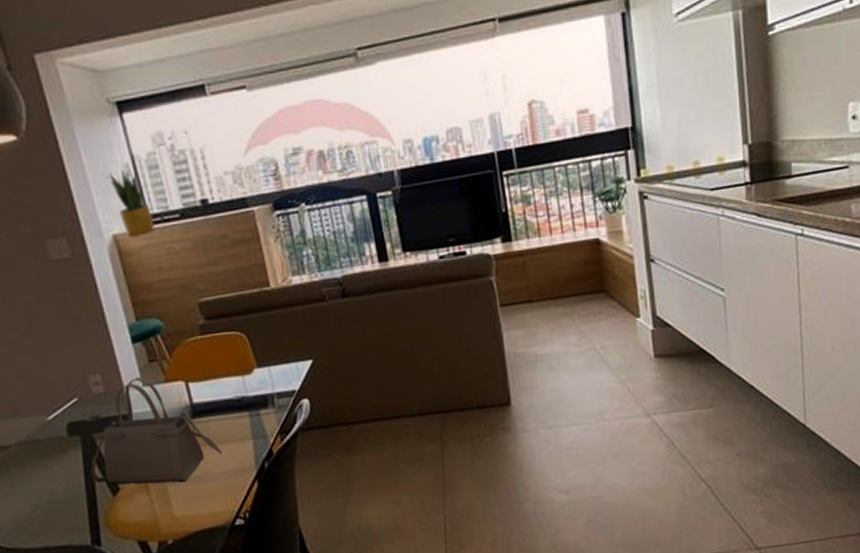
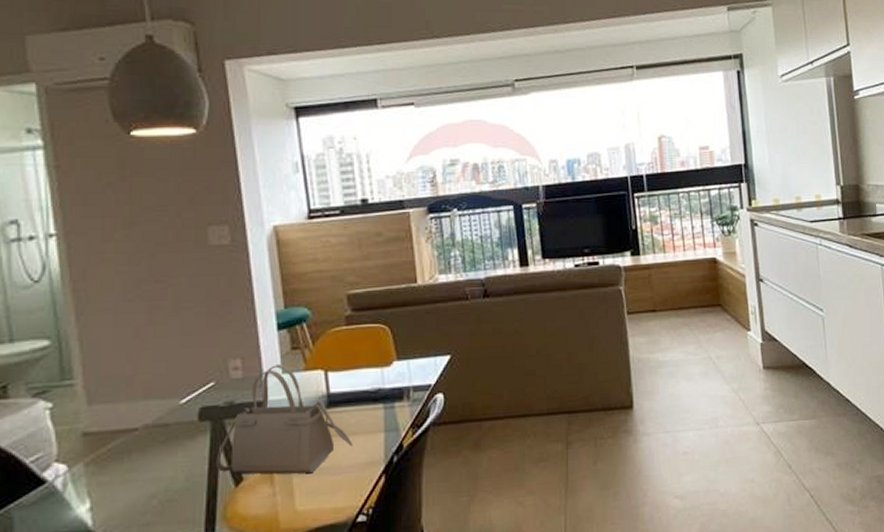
planter: present [107,168,156,238] -> none [276,167,315,230]

